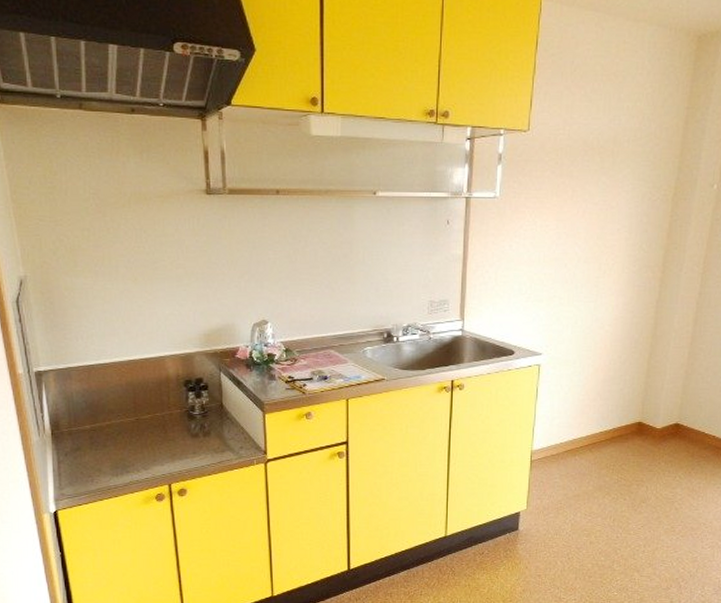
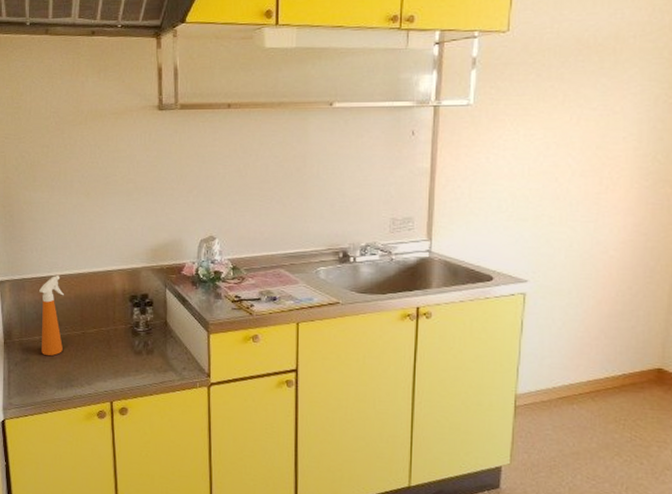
spray bottle: none [87,362,116,445] -> present [39,274,64,356]

